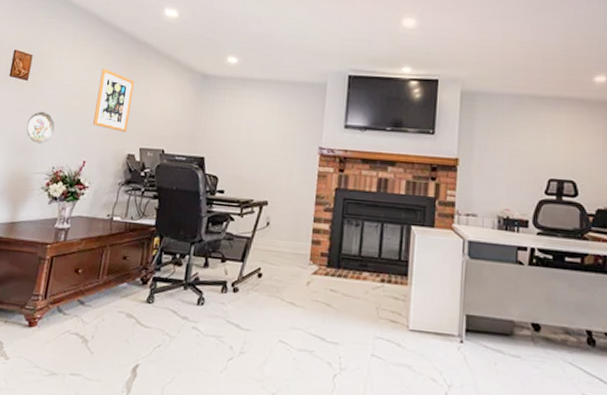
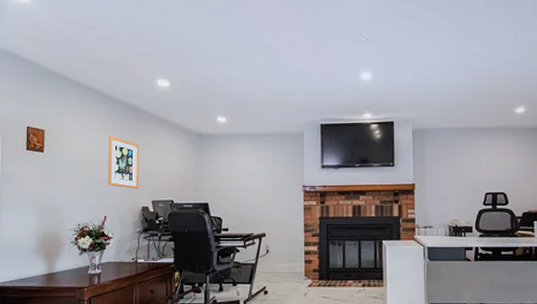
decorative plate: present [26,111,55,144] -> none [49,178,75,205]

